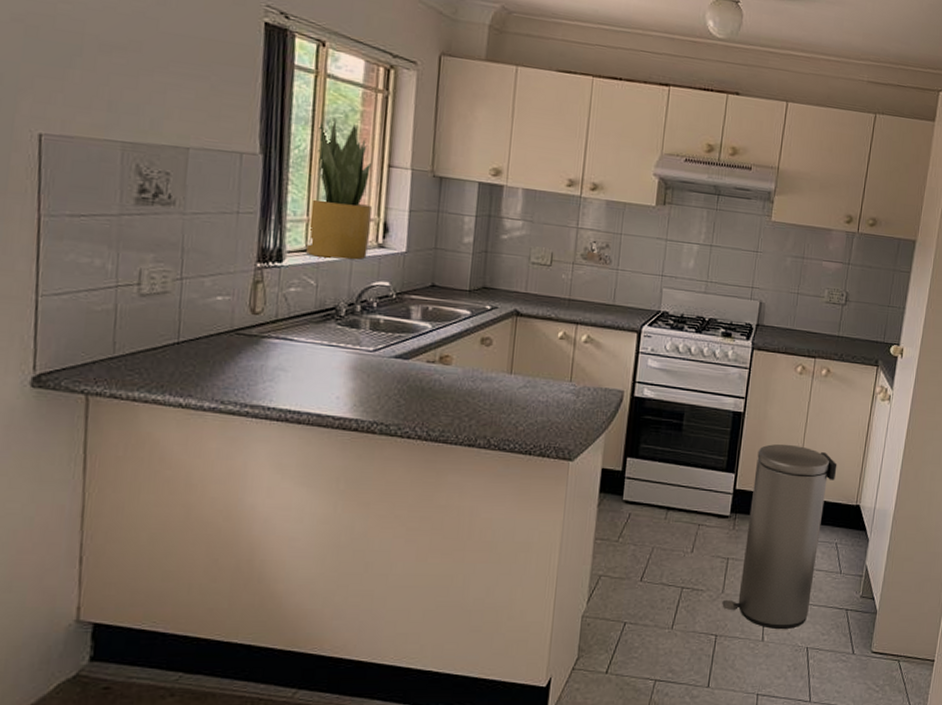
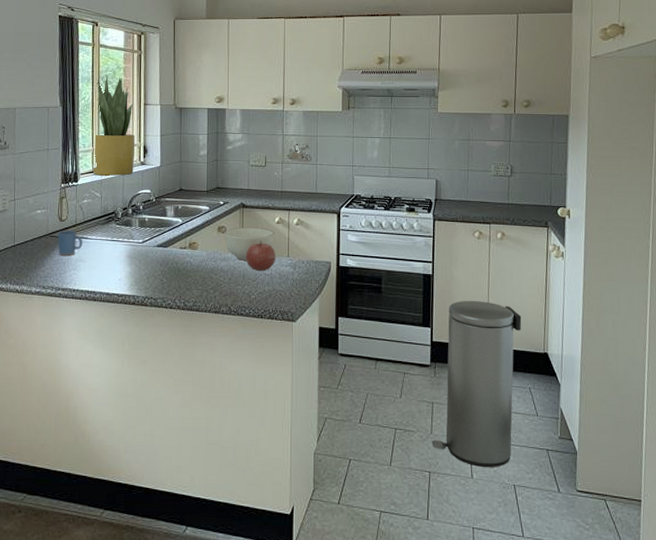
mug: none [247,327,286,362] -> present [57,231,83,255]
bowl: none [489,340,556,383] -> present [224,227,274,261]
fruit: none [514,359,555,397] -> present [245,240,275,271]

